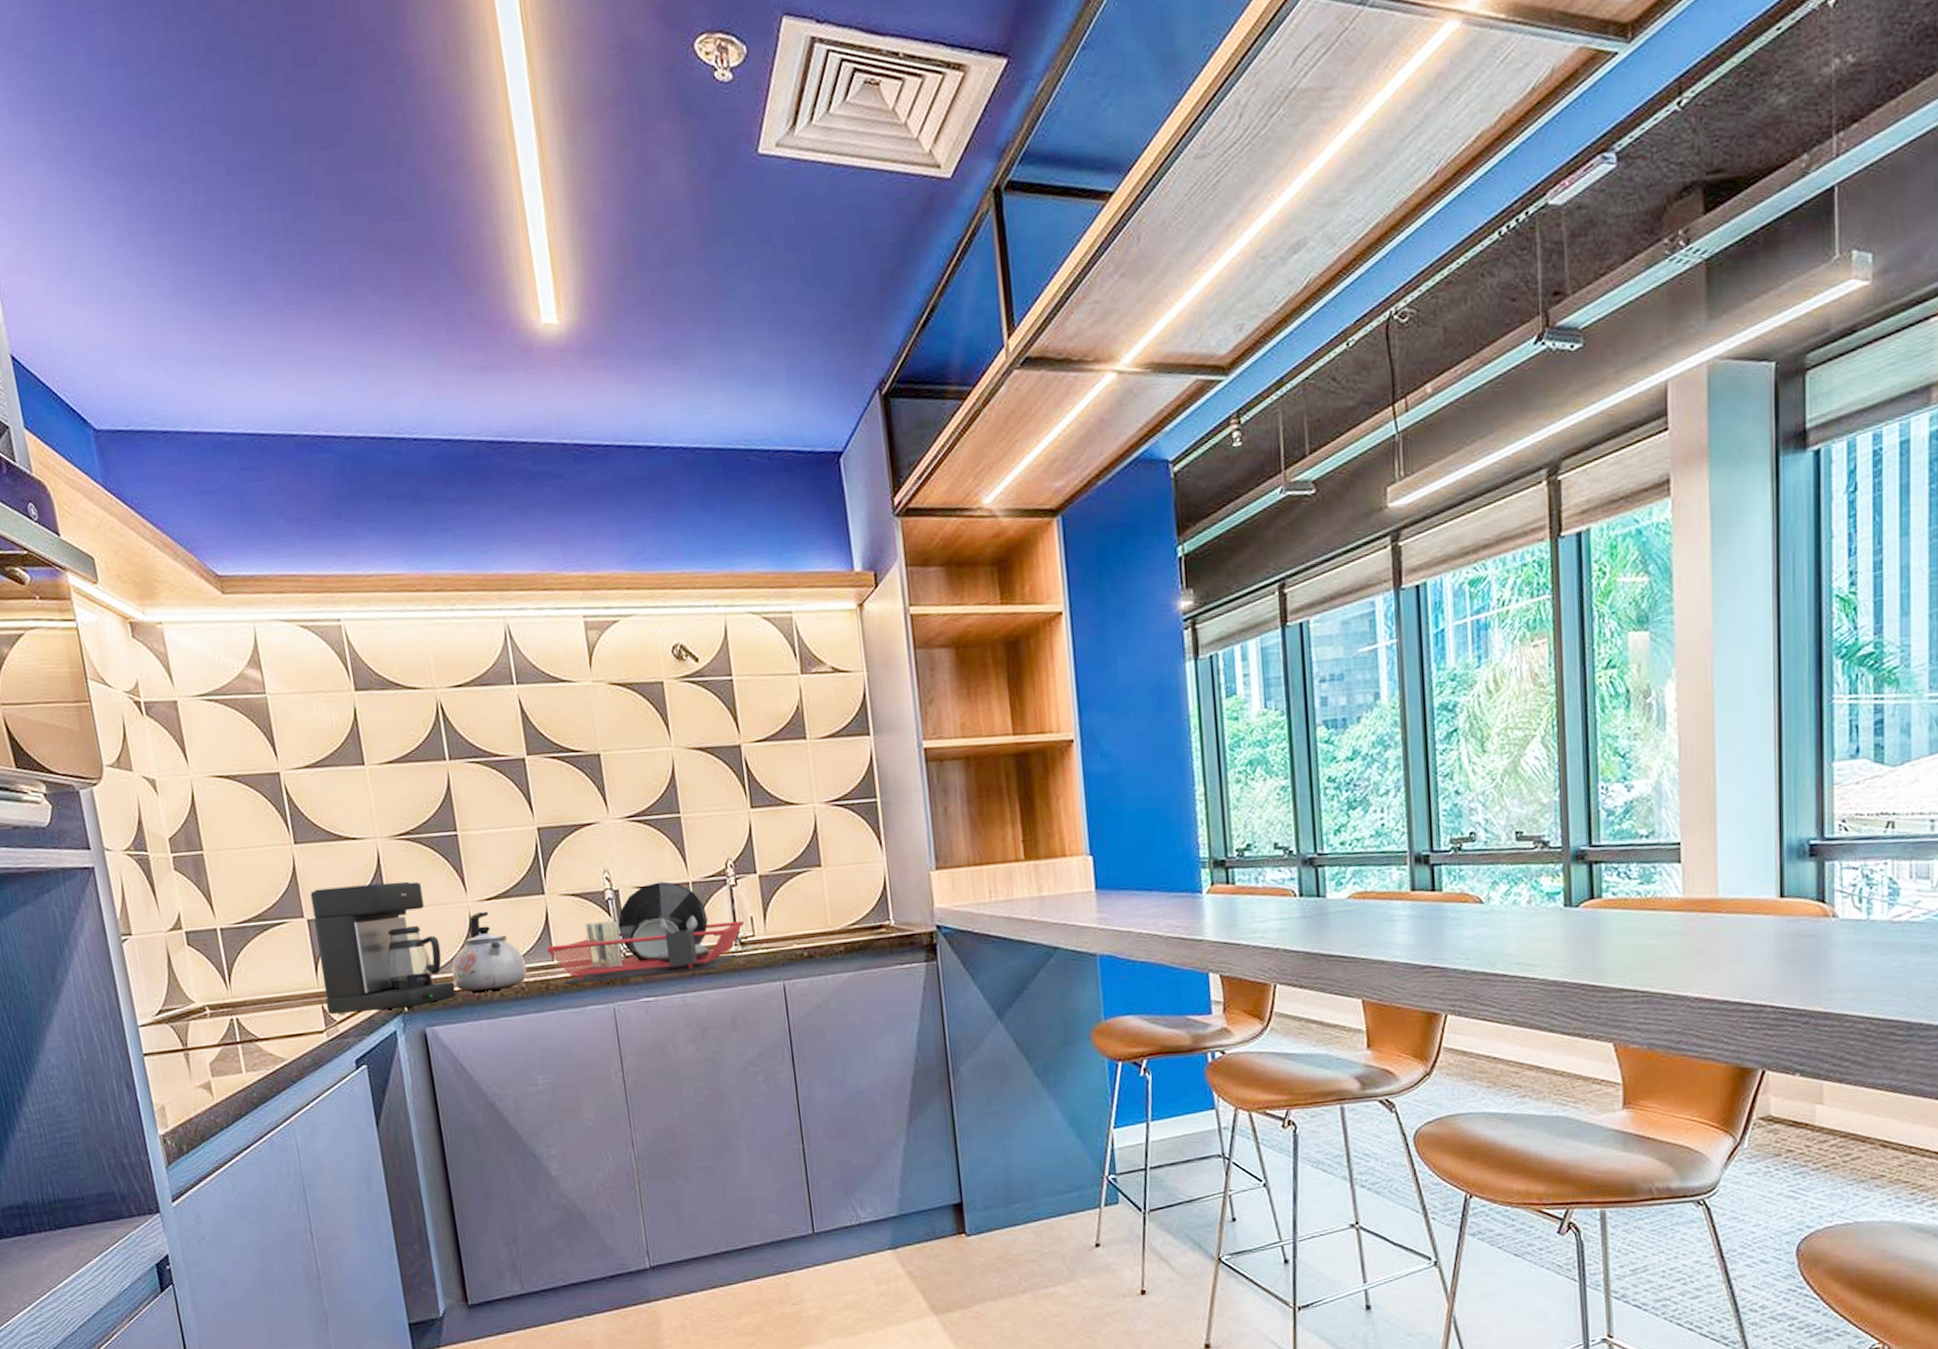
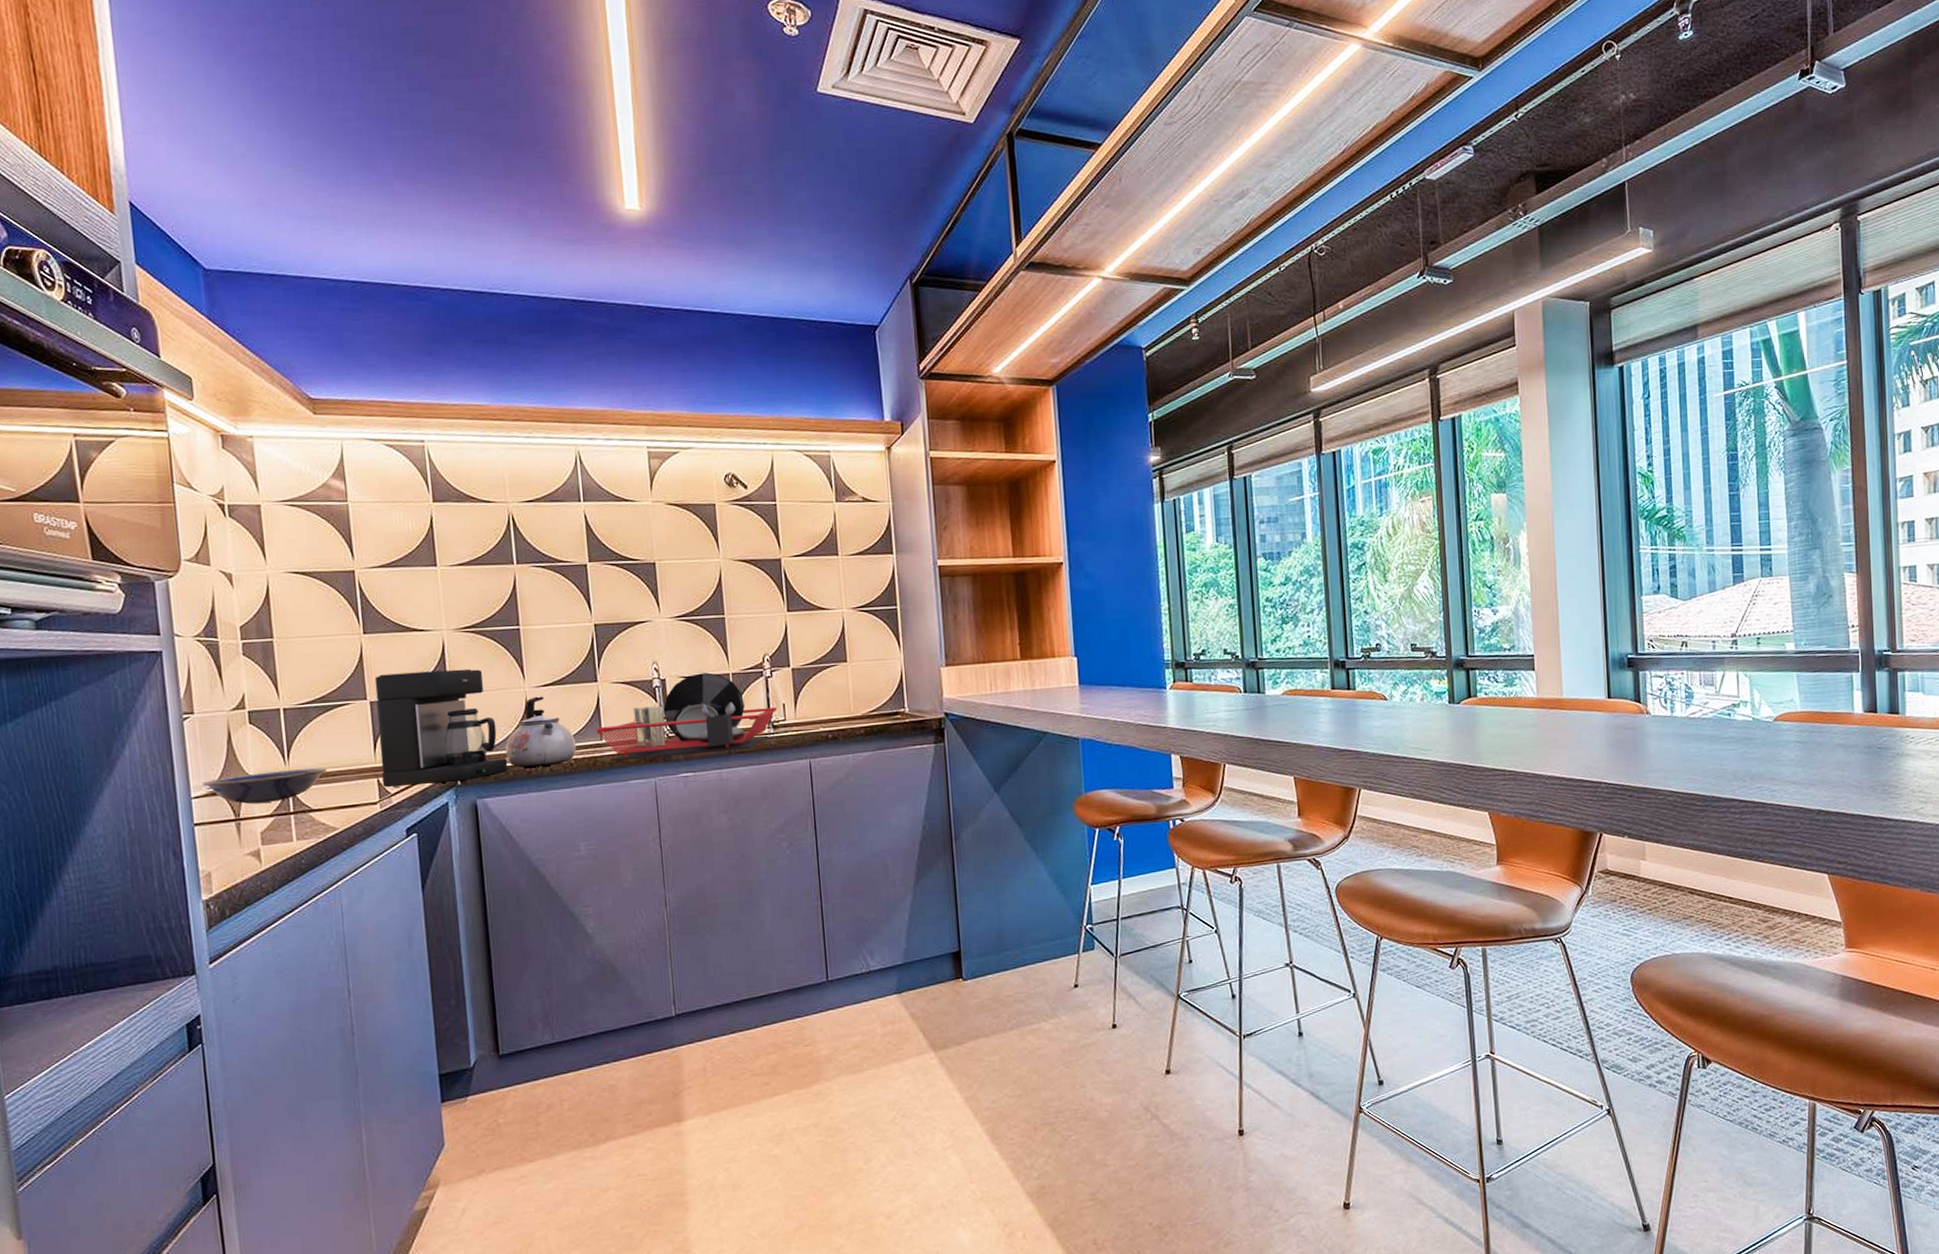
bowl: none [146,993,270,1033] -> present [201,768,327,804]

